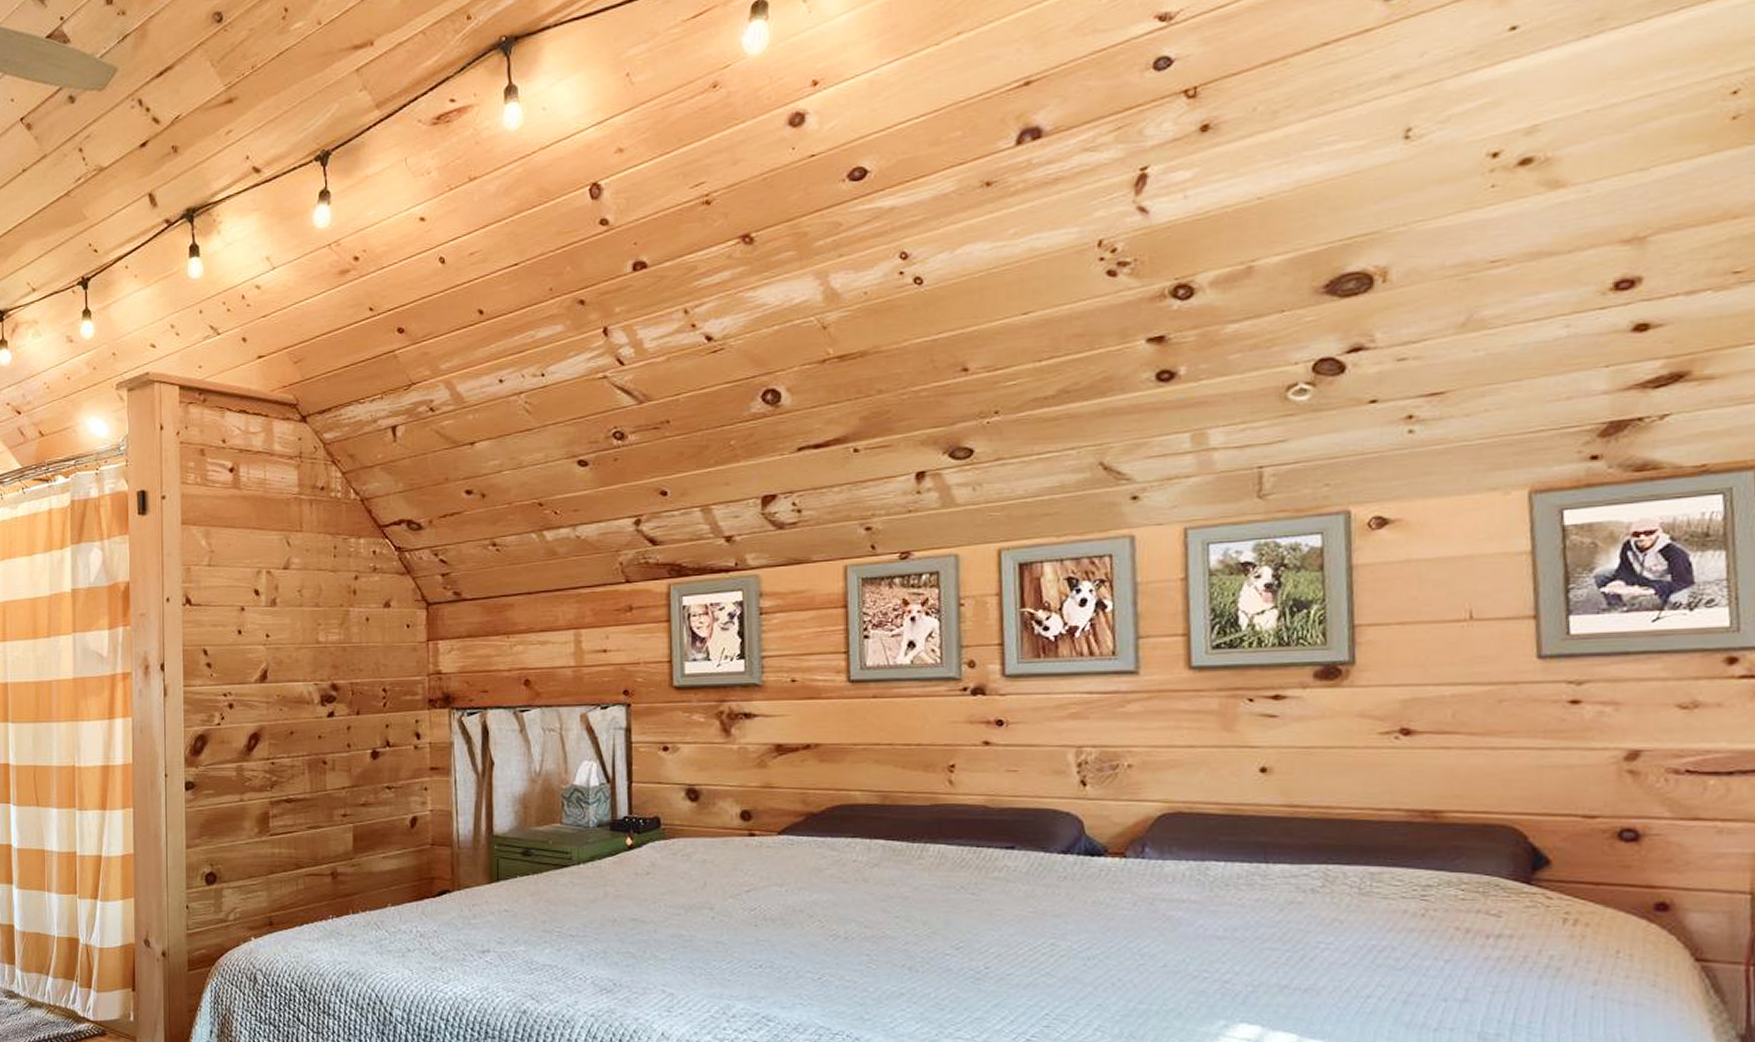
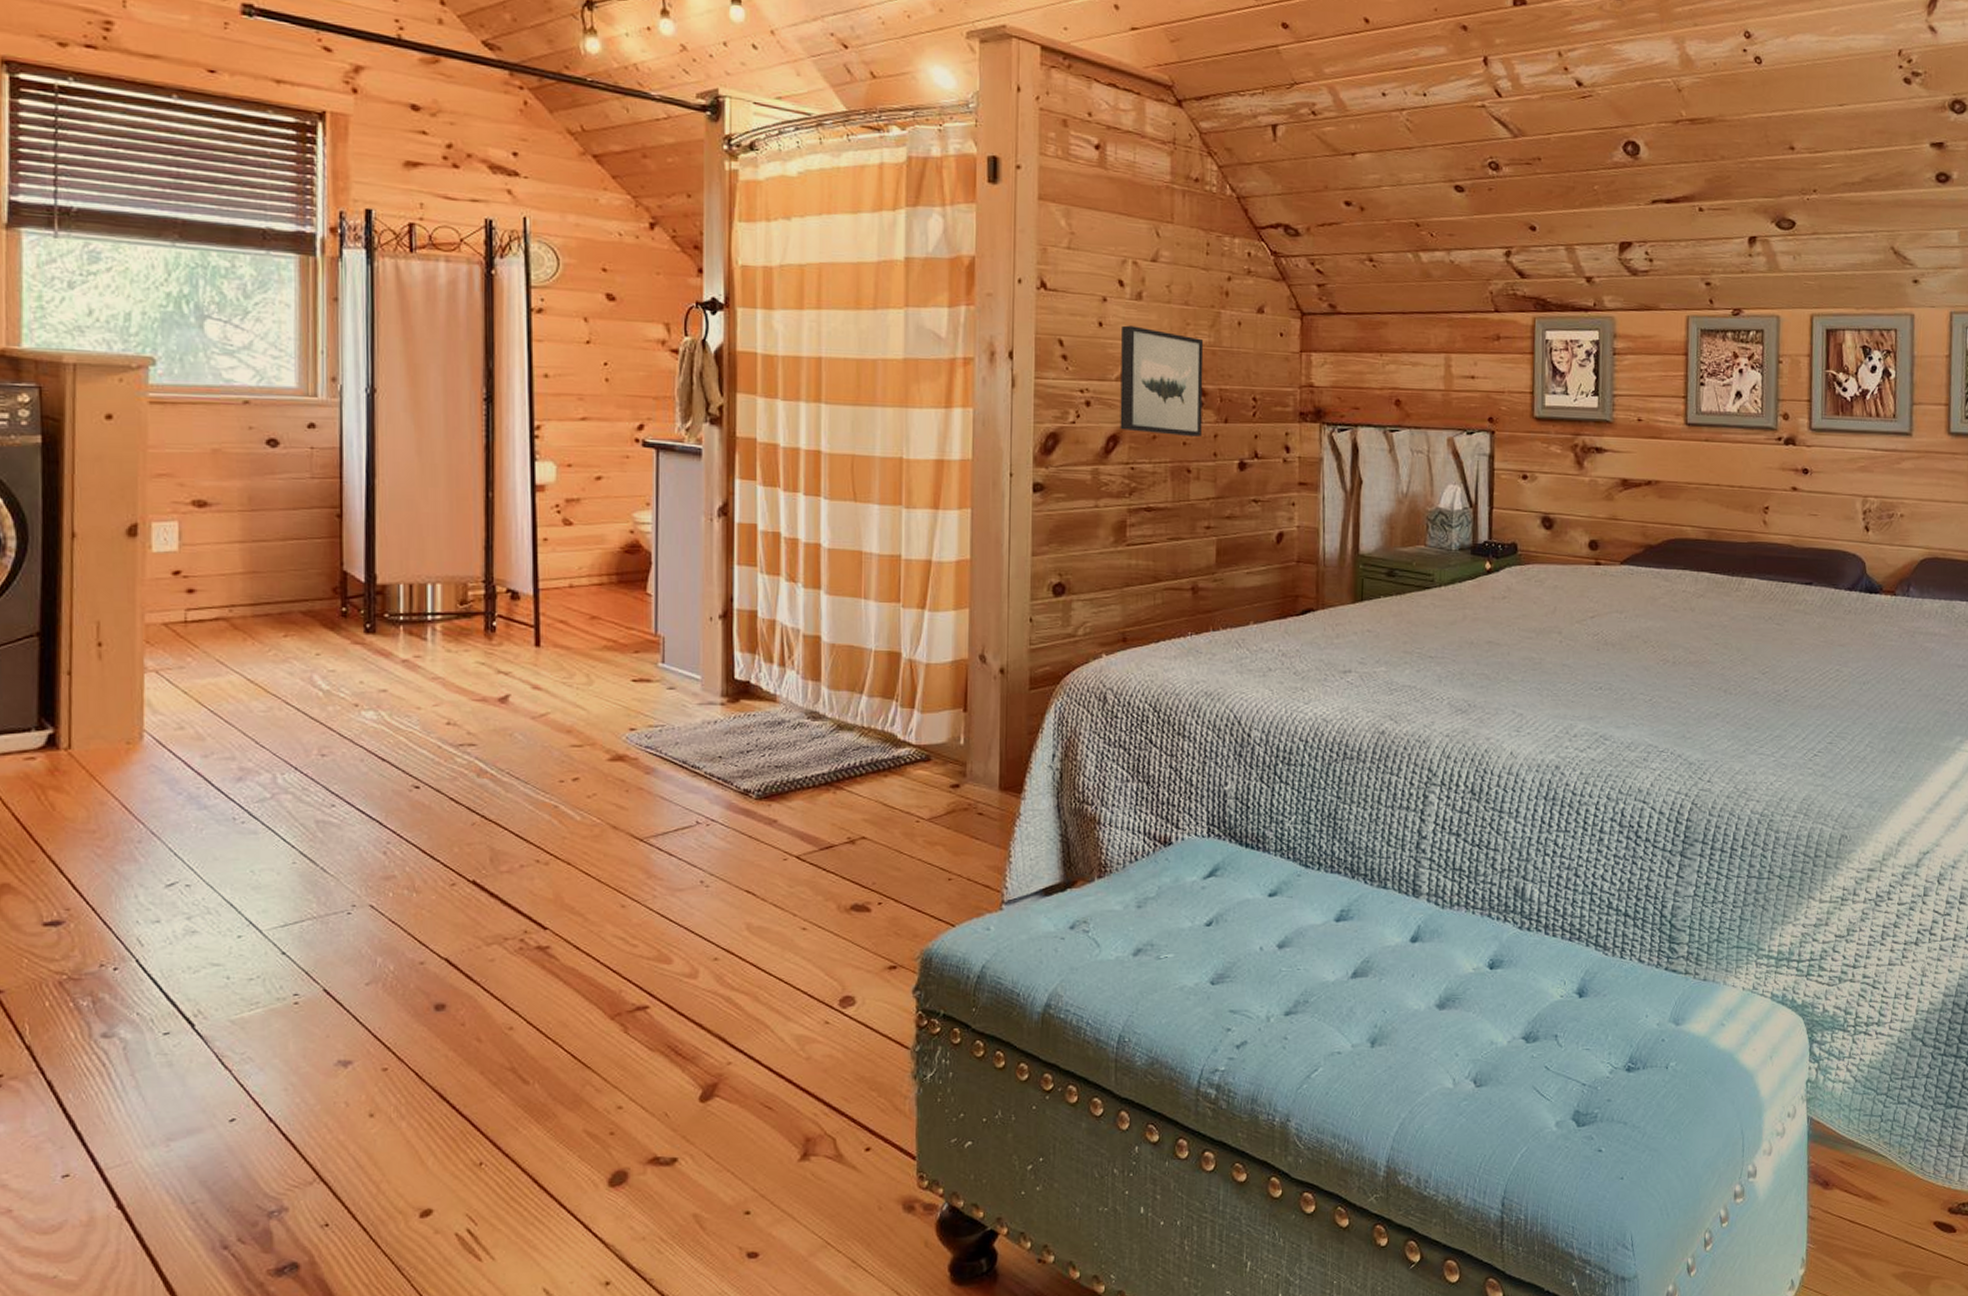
wall art: none [258,630,335,731] -> present [1120,325,1204,438]

